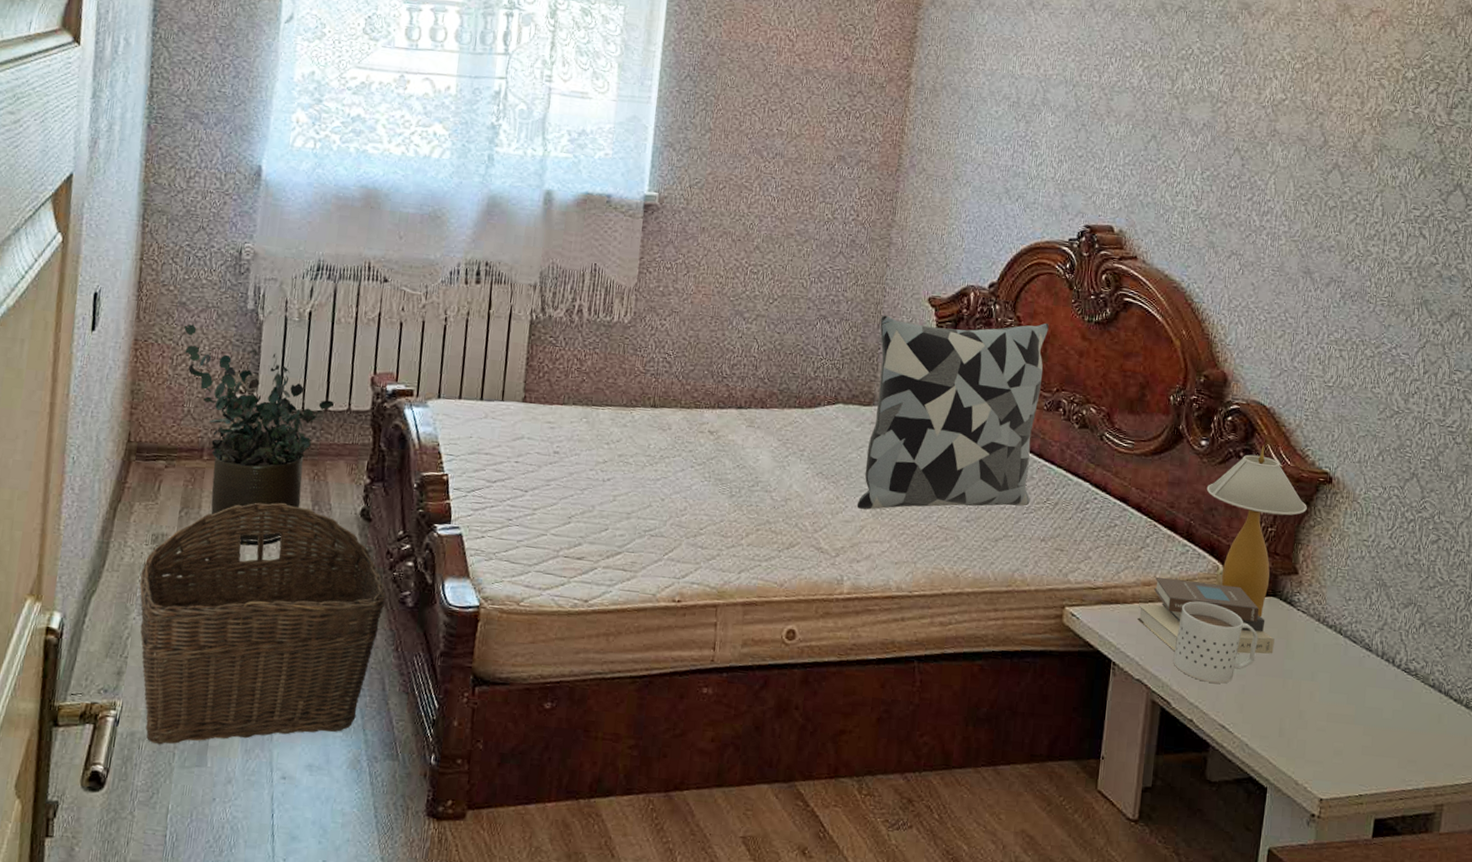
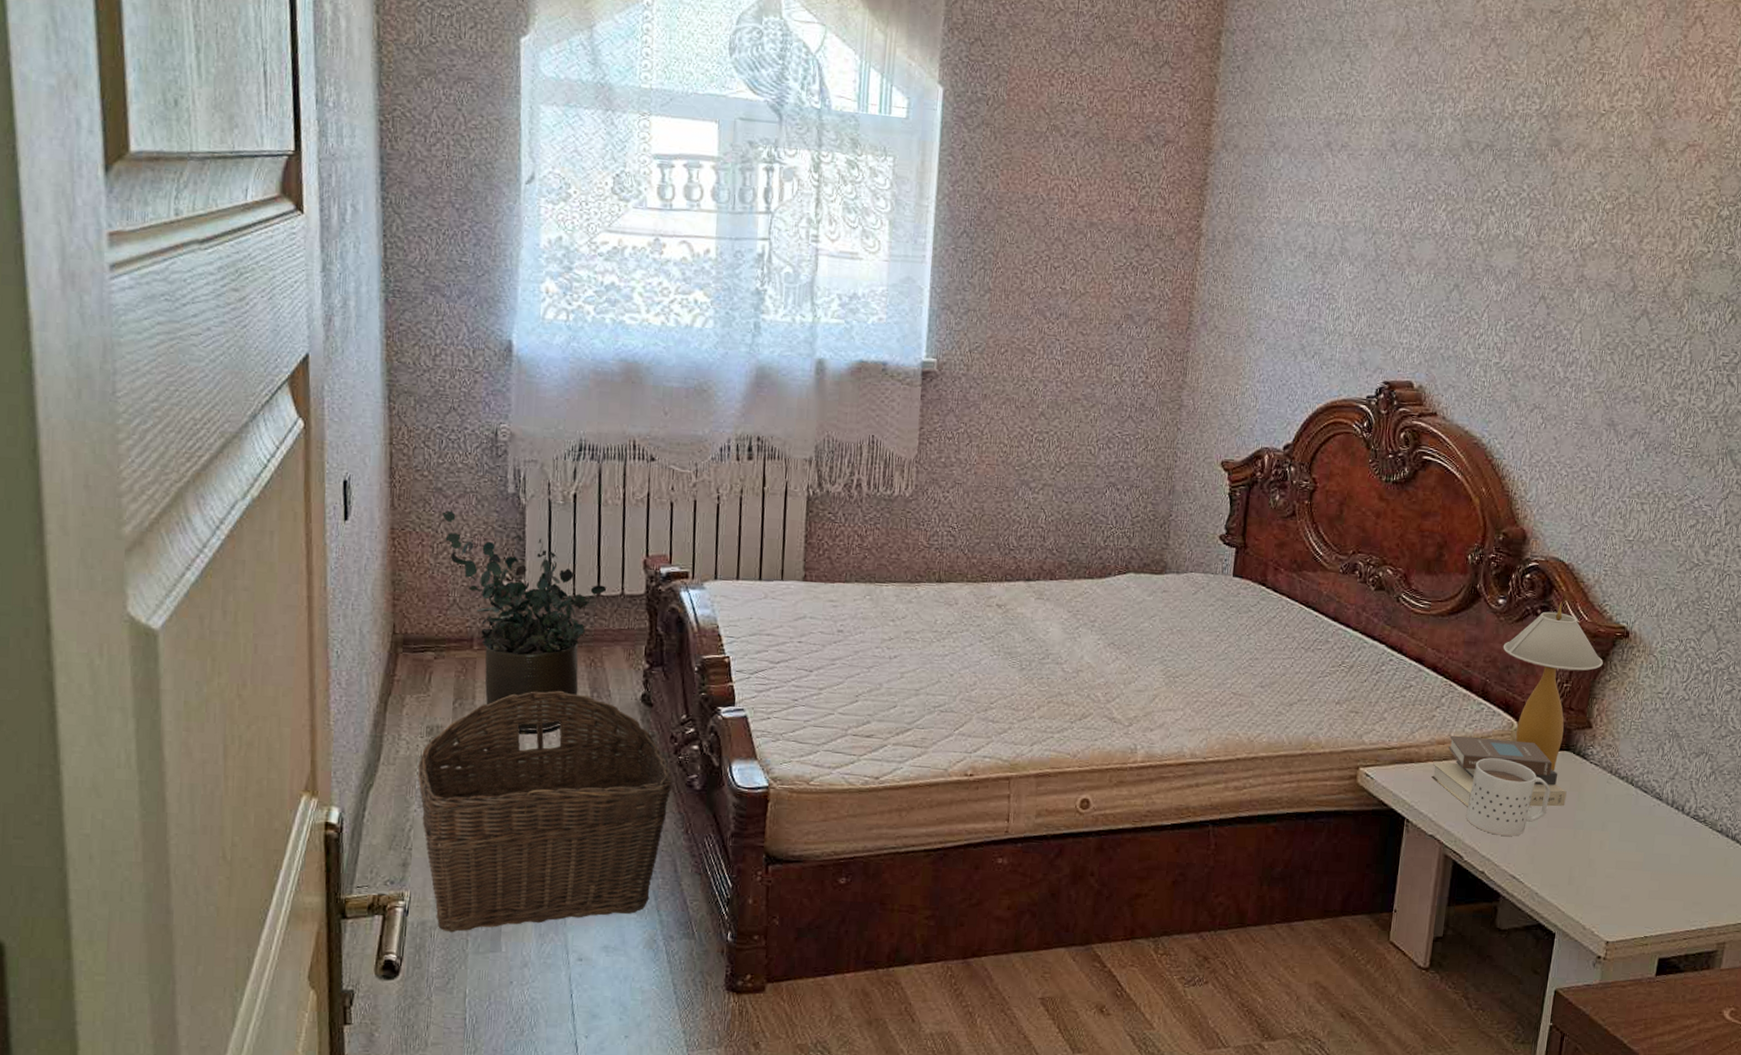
pillow: present [856,315,1049,510] -> none [1149,481,1345,679]

